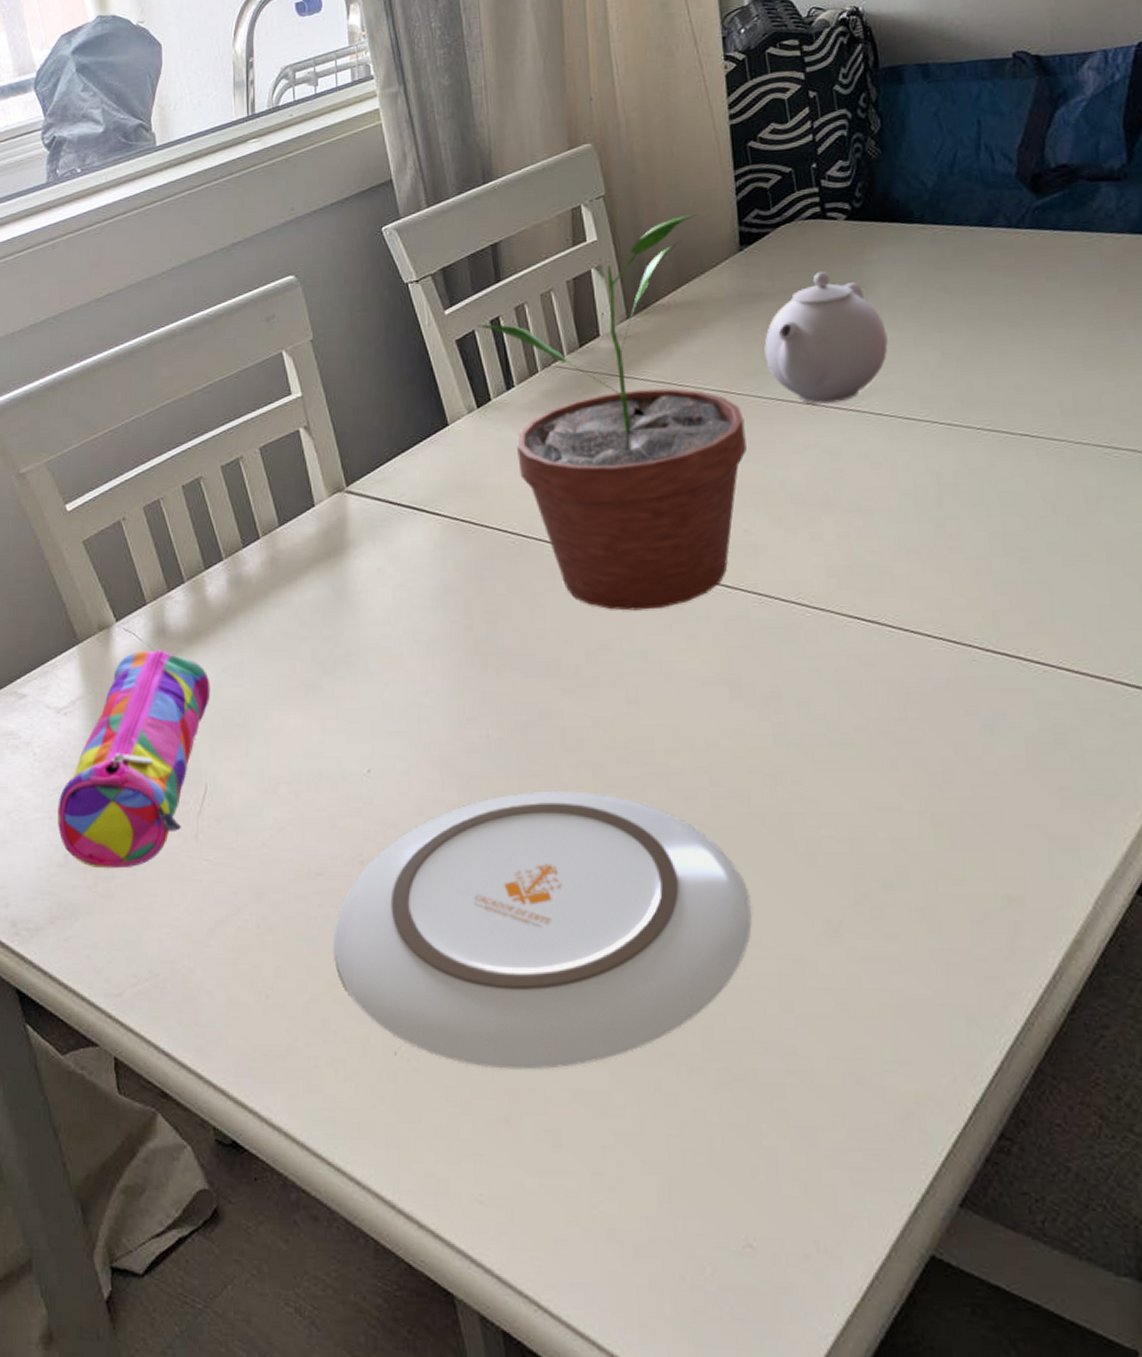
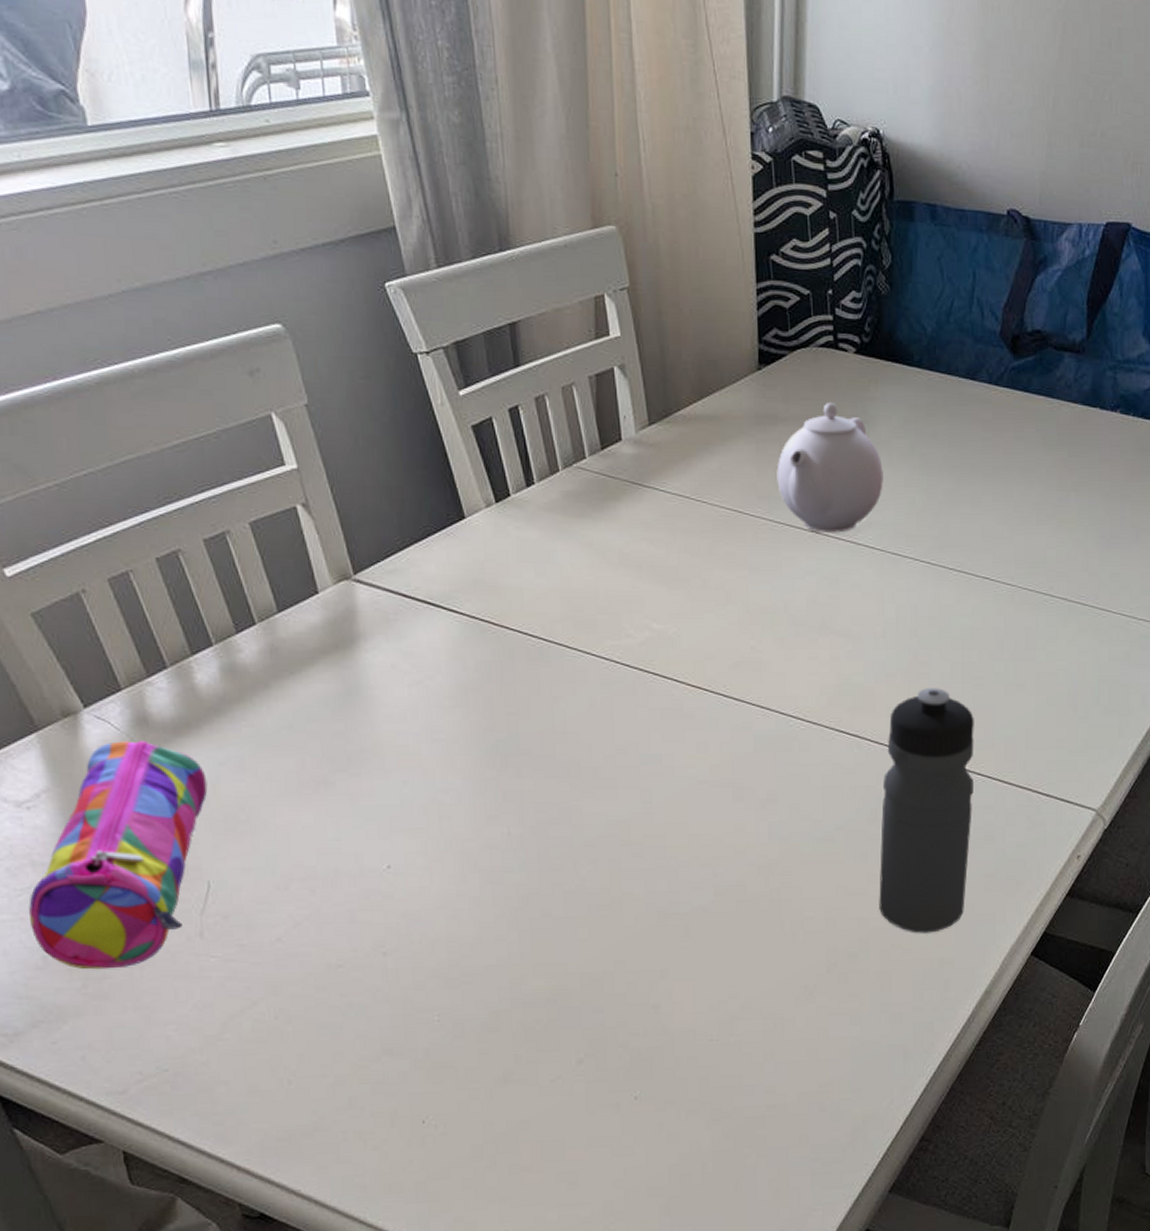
plate: present [333,791,752,1070] -> none [357,883,744,1127]
potted plant: present [477,214,747,611] -> none [494,323,757,718]
water bottle: none [911,563,1034,860] -> present [879,688,974,933]

